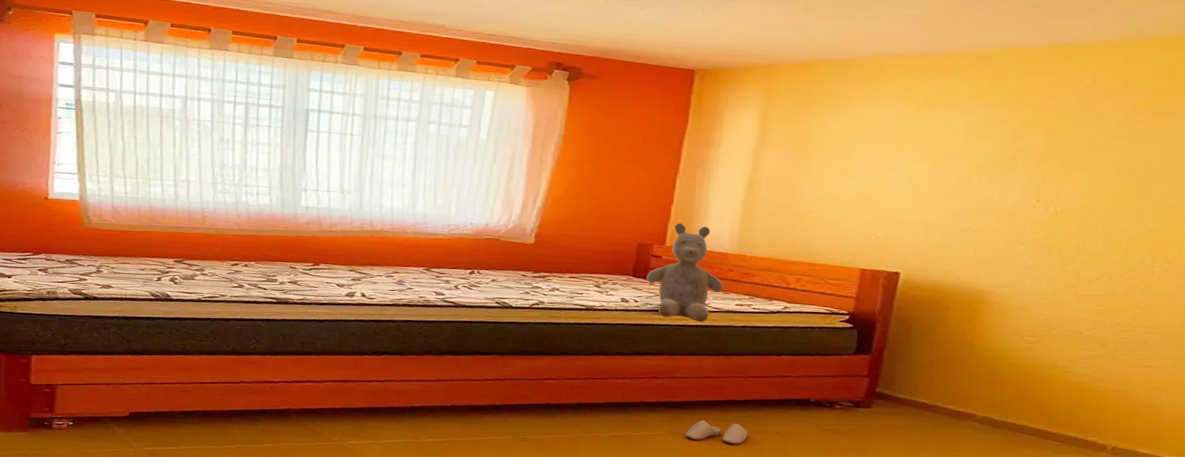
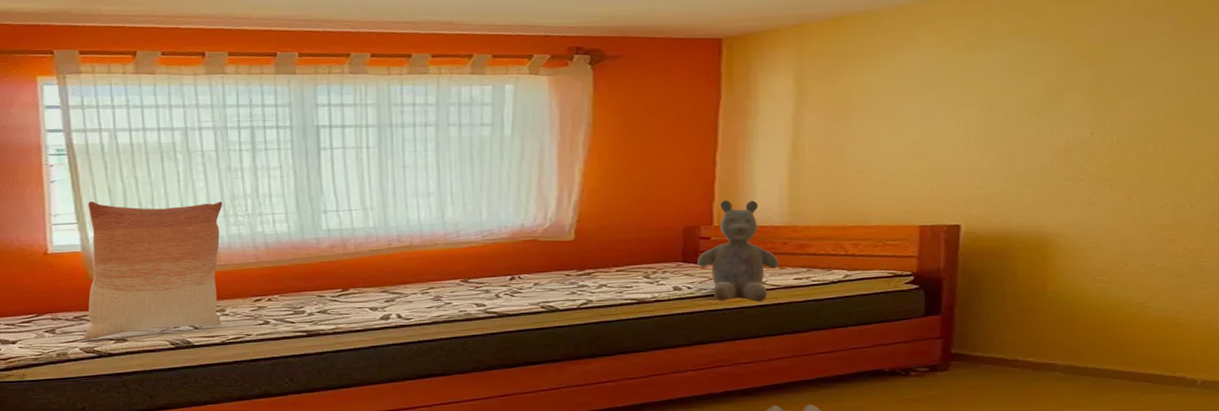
pillow: none [72,154,213,284] -> present [83,201,223,340]

